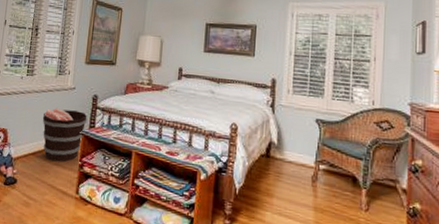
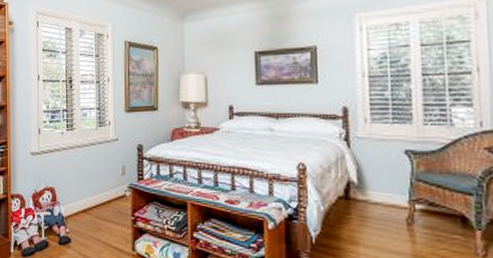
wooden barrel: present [42,107,87,163] -> none [88,161,135,219]

